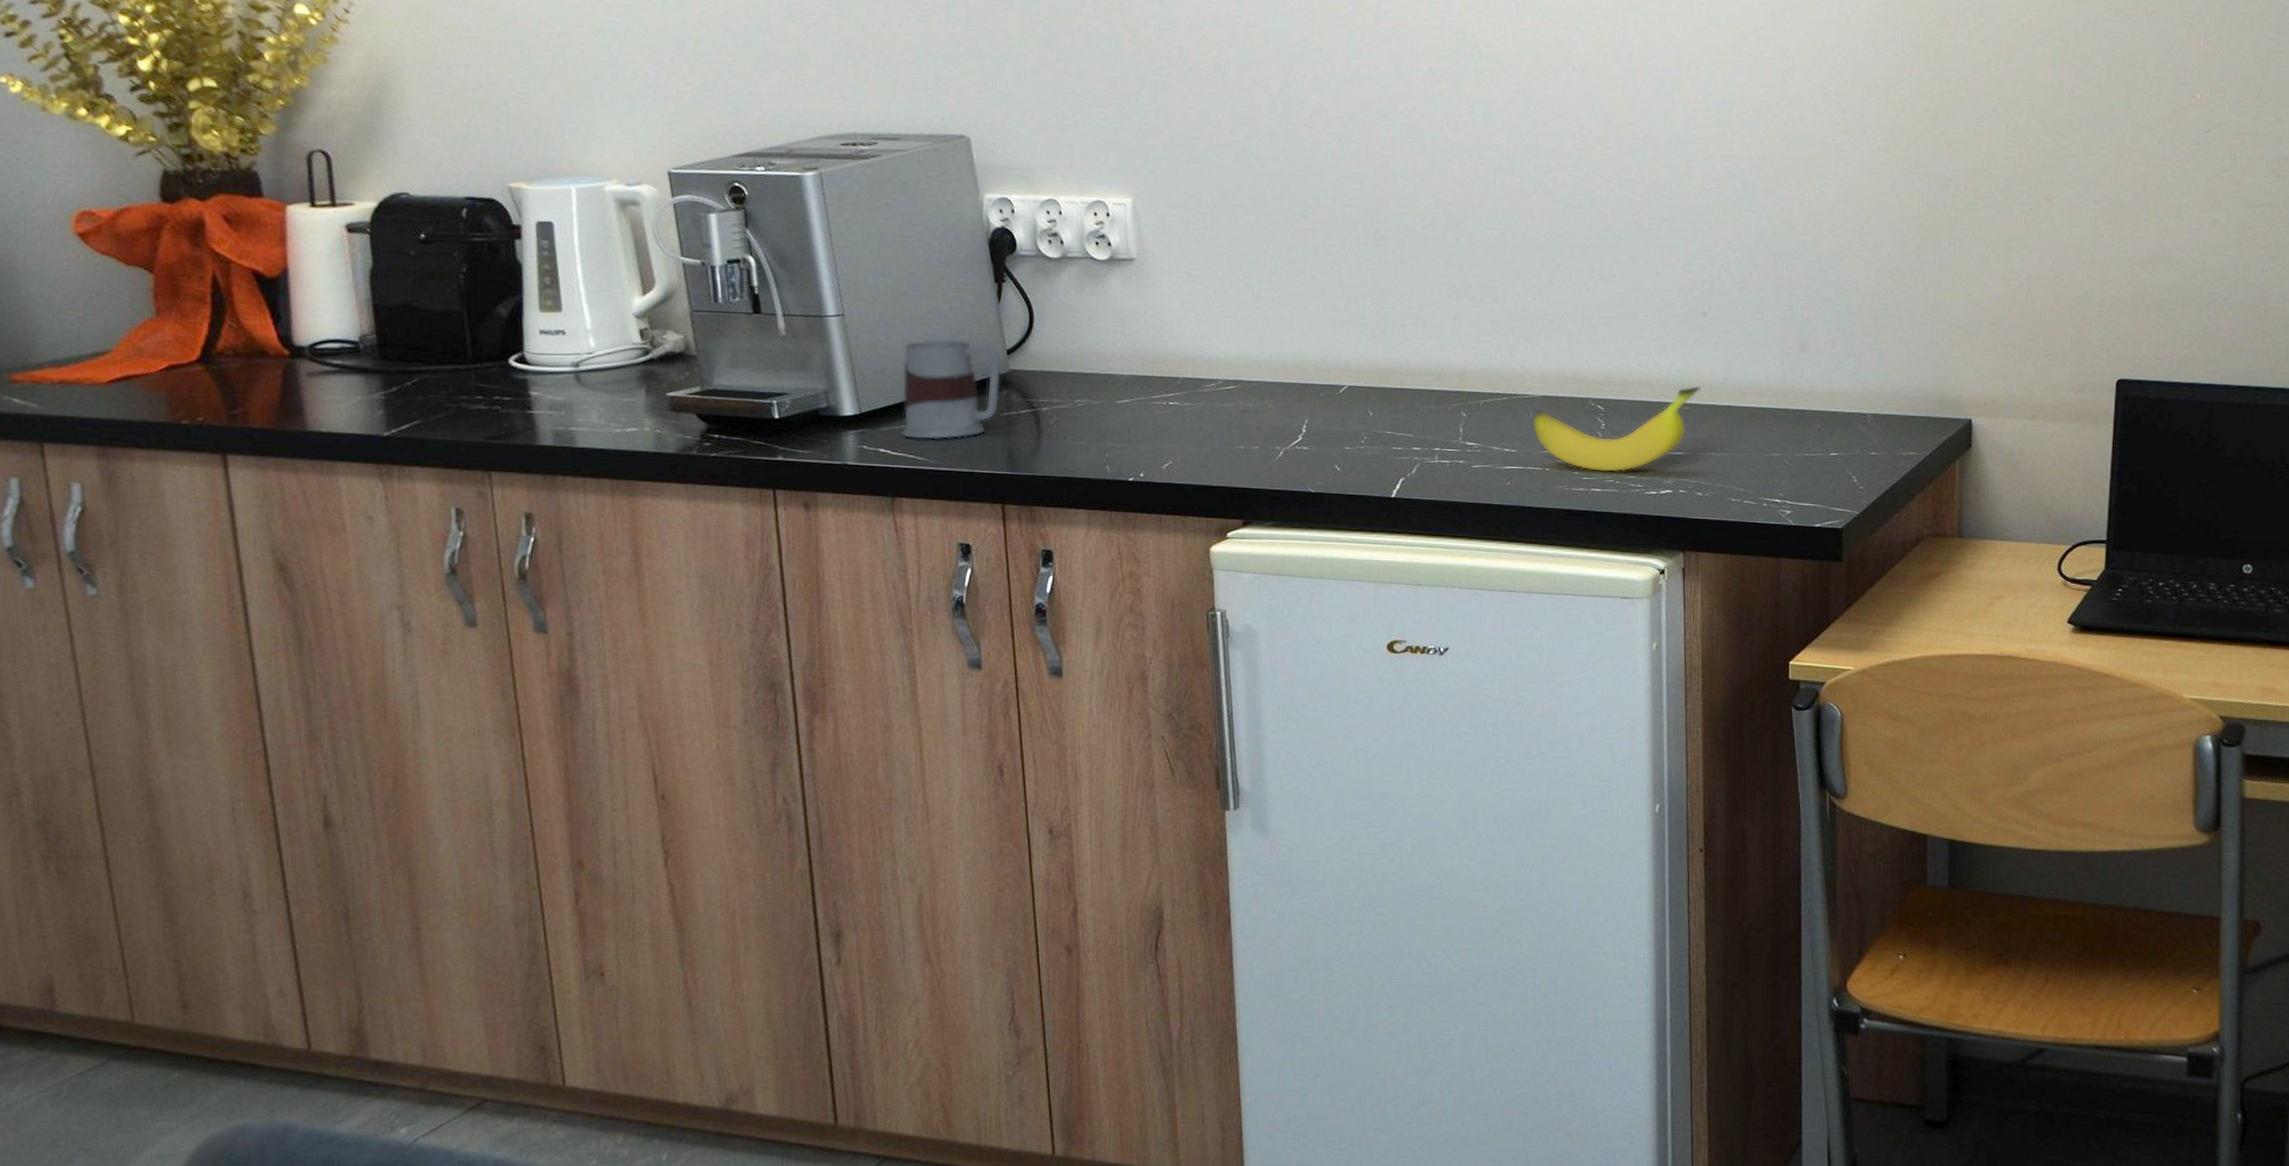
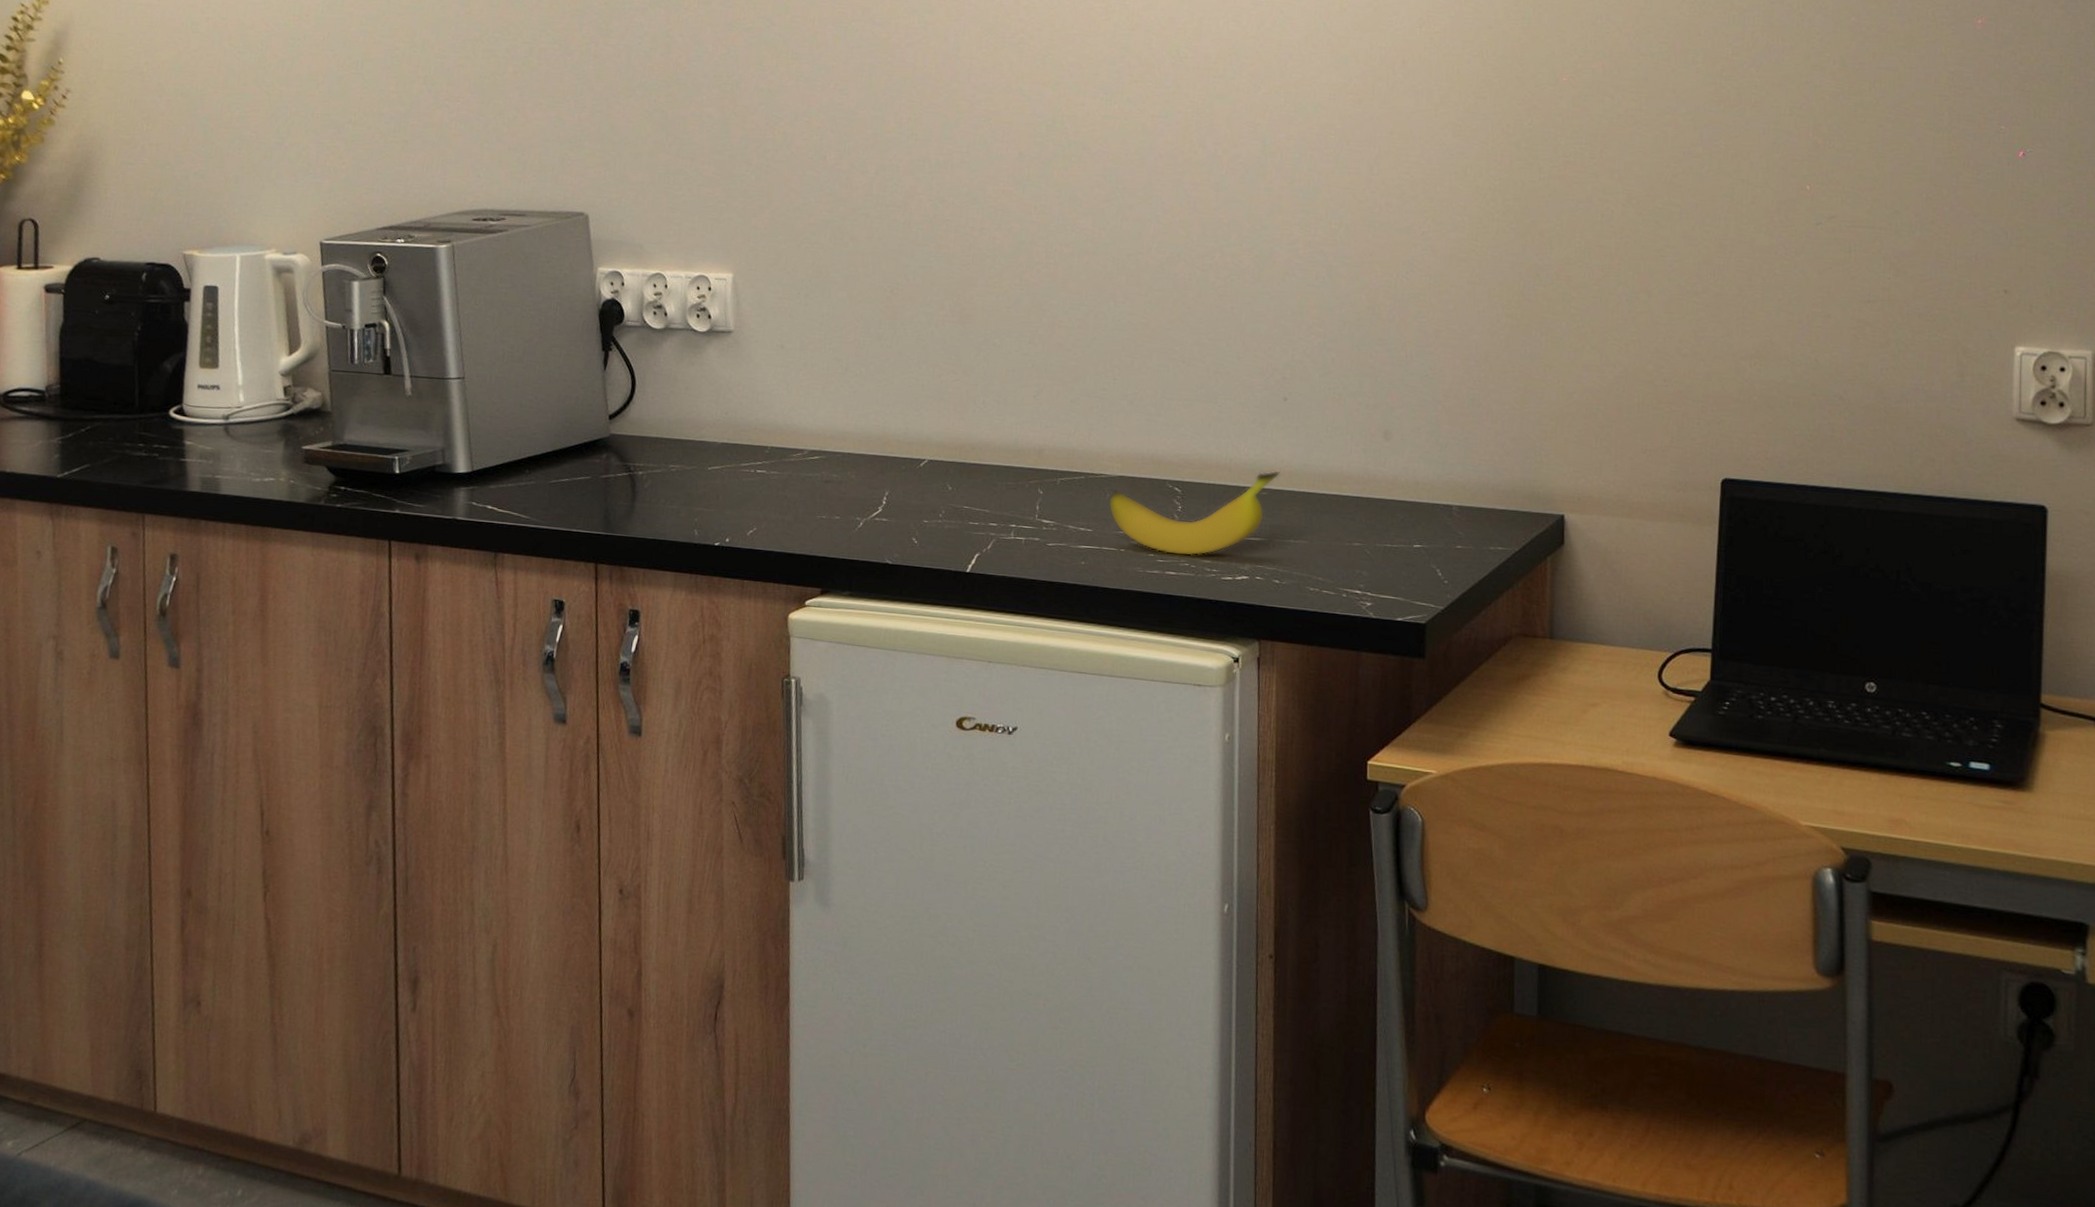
mug: present [901,339,1002,440] -> none [508,403,603,499]

